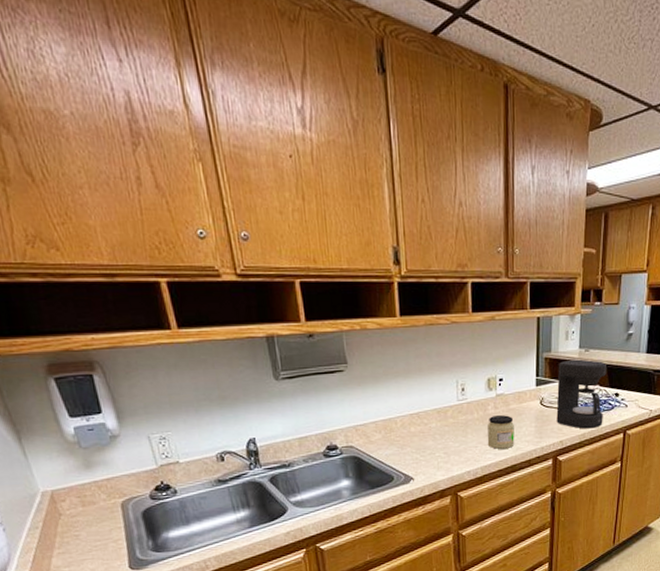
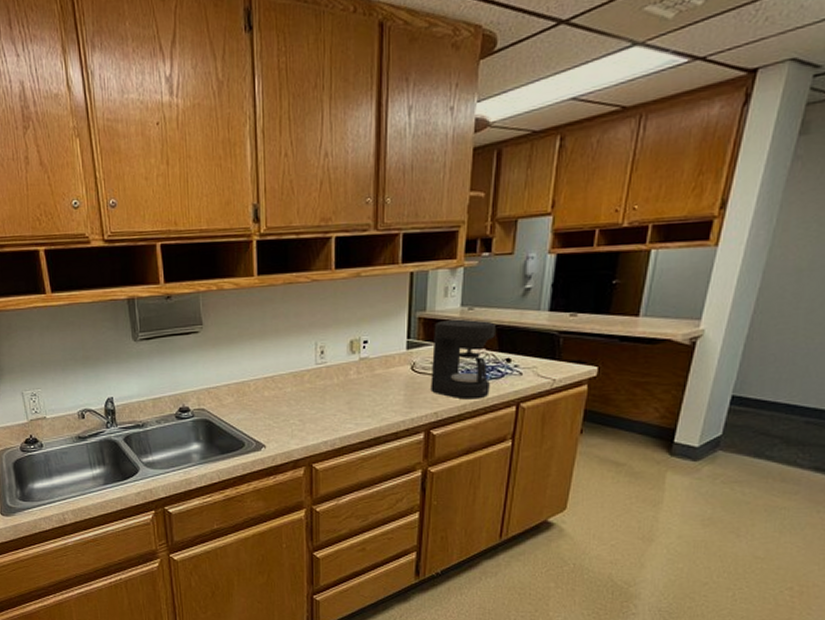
jar: present [487,415,515,449] -> none [347,381,379,418]

